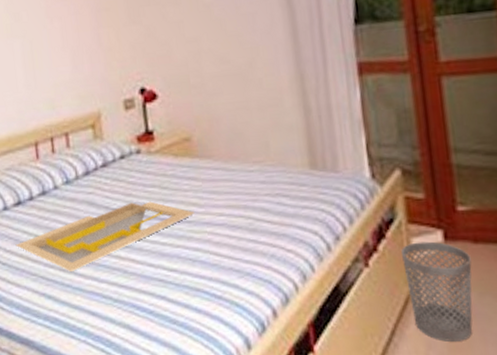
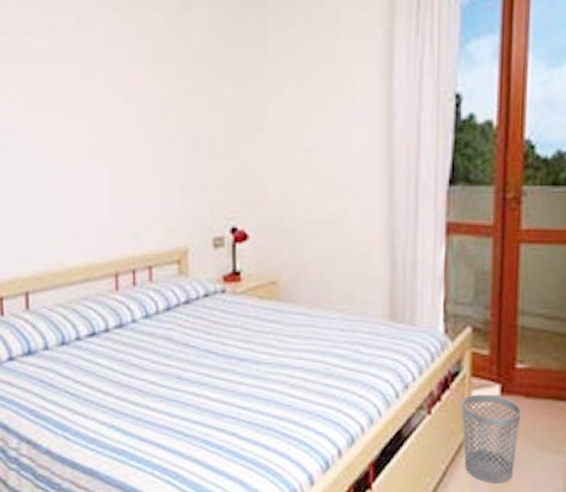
serving tray: present [15,201,195,272] -> none [86,341,274,406]

